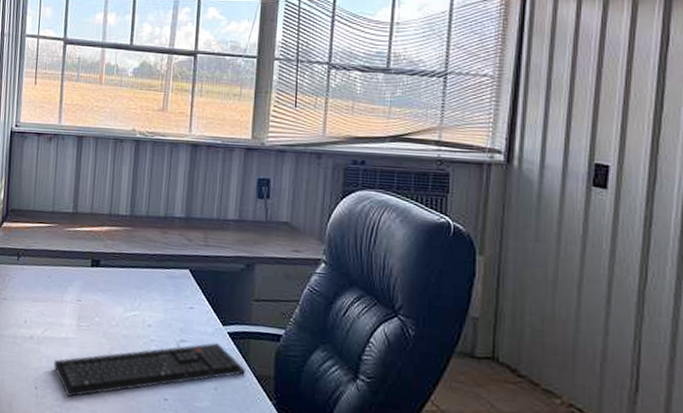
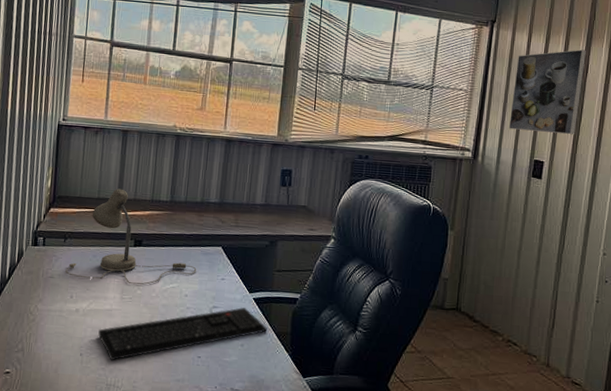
desk lamp: none [19,201,161,312] -> present [65,188,197,285]
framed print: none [555,16,666,130] -> present [508,49,587,135]

